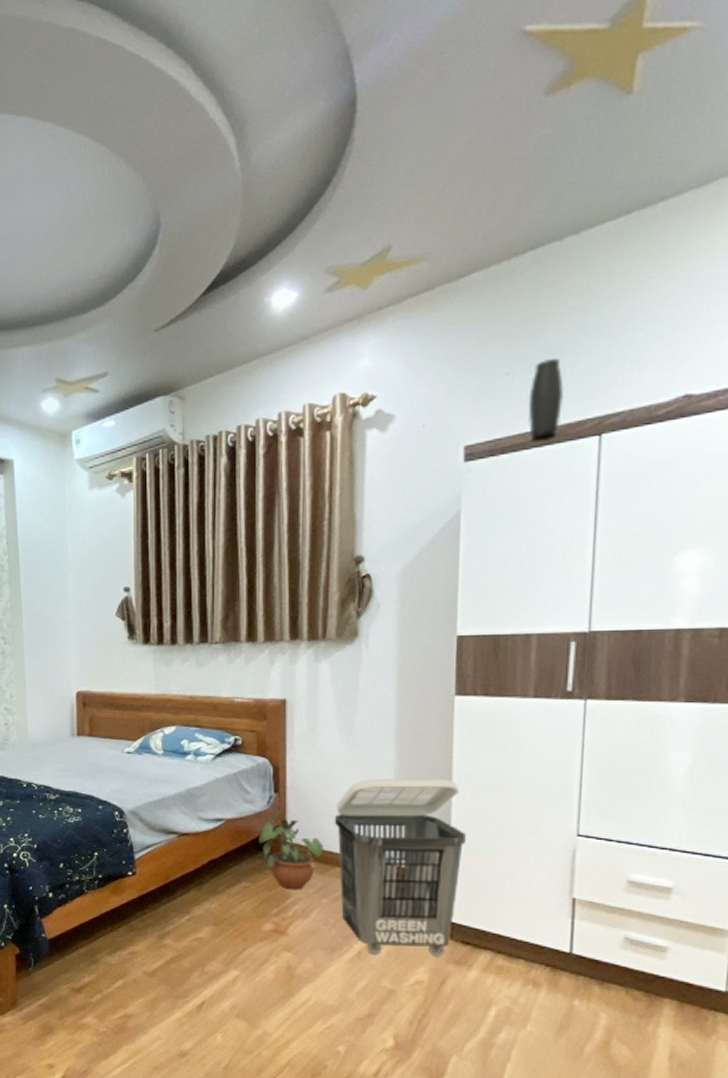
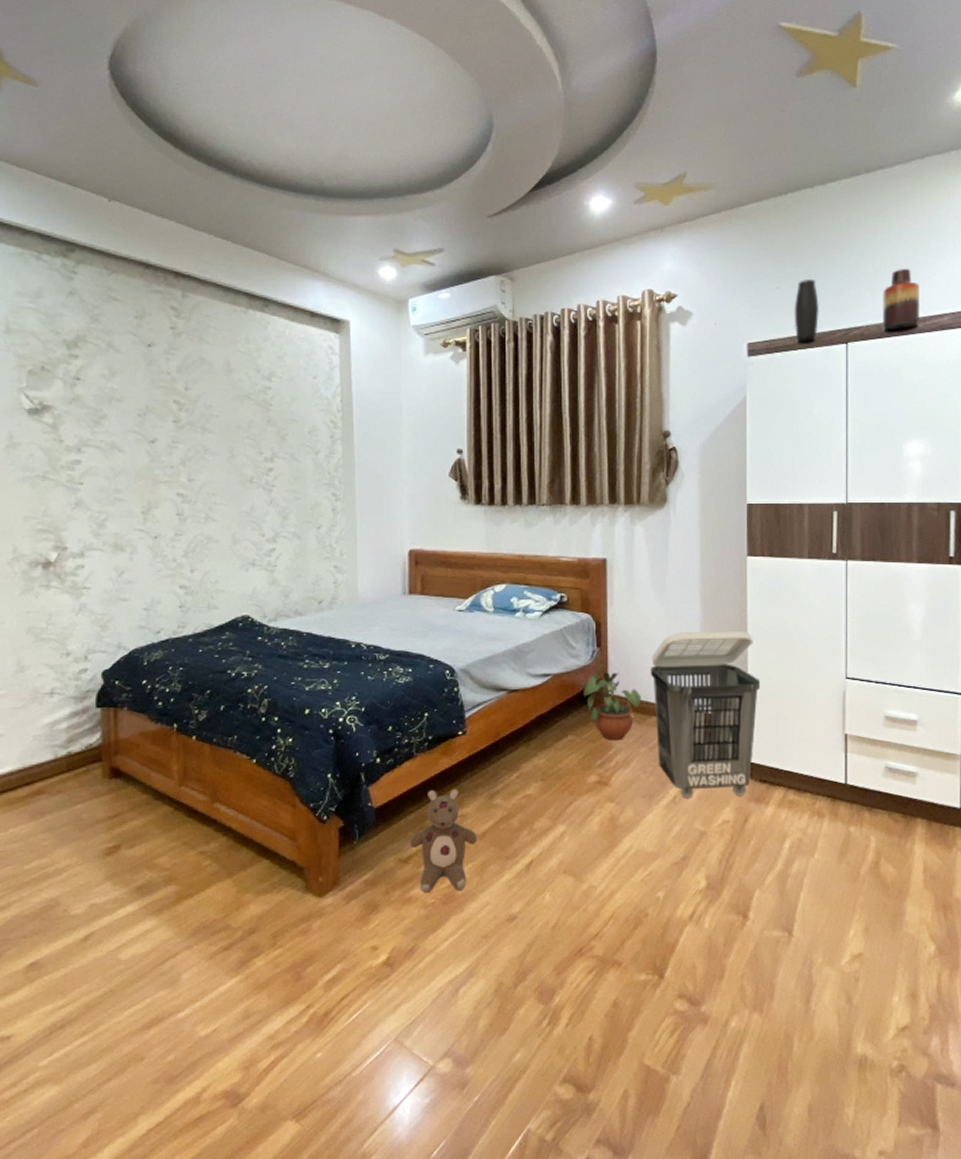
stuffed bear: none [82,926,149,1023] -> present [409,788,478,893]
vase: none [653,328,712,418] -> present [883,268,919,334]

